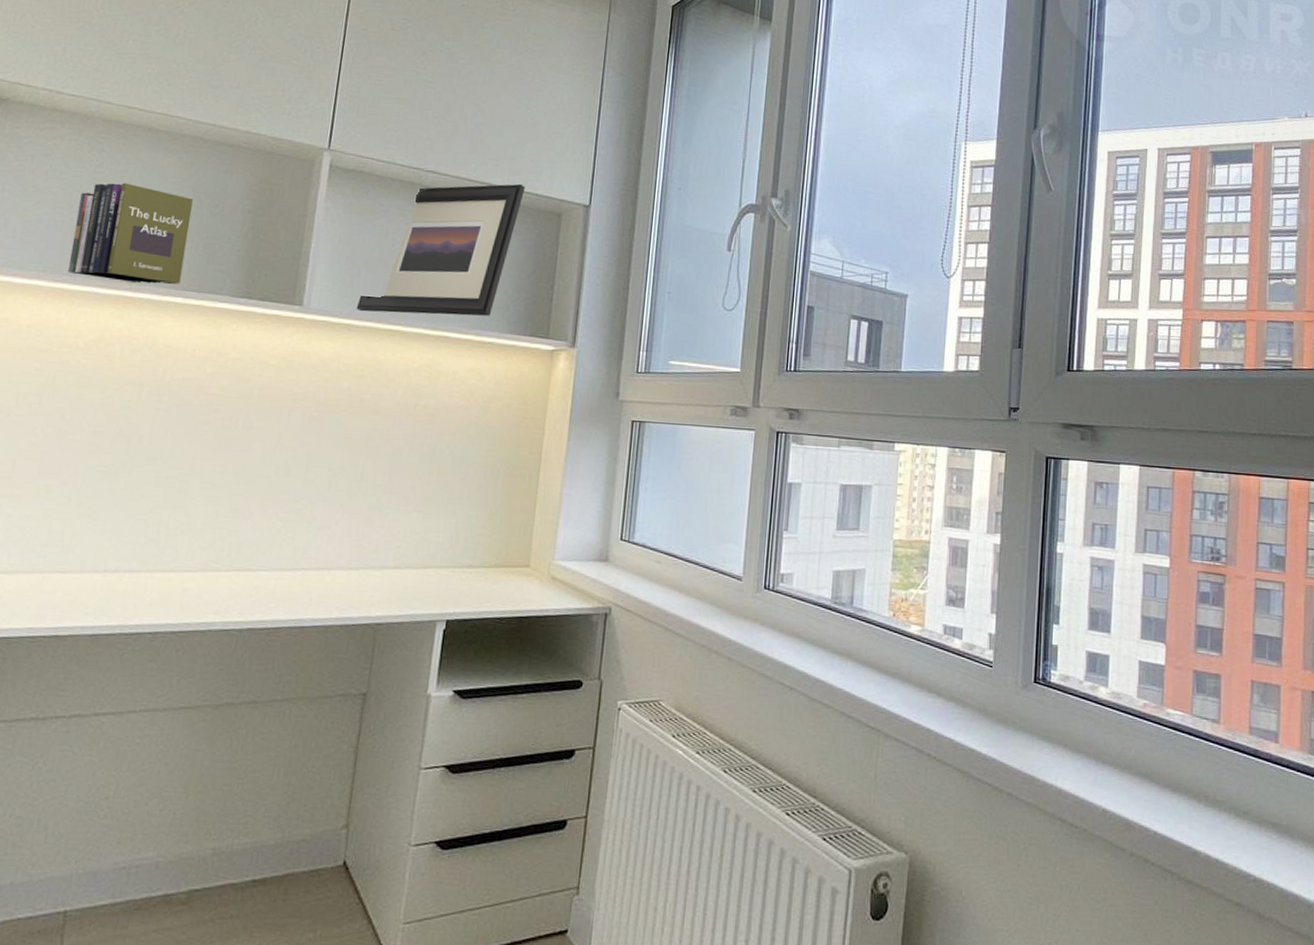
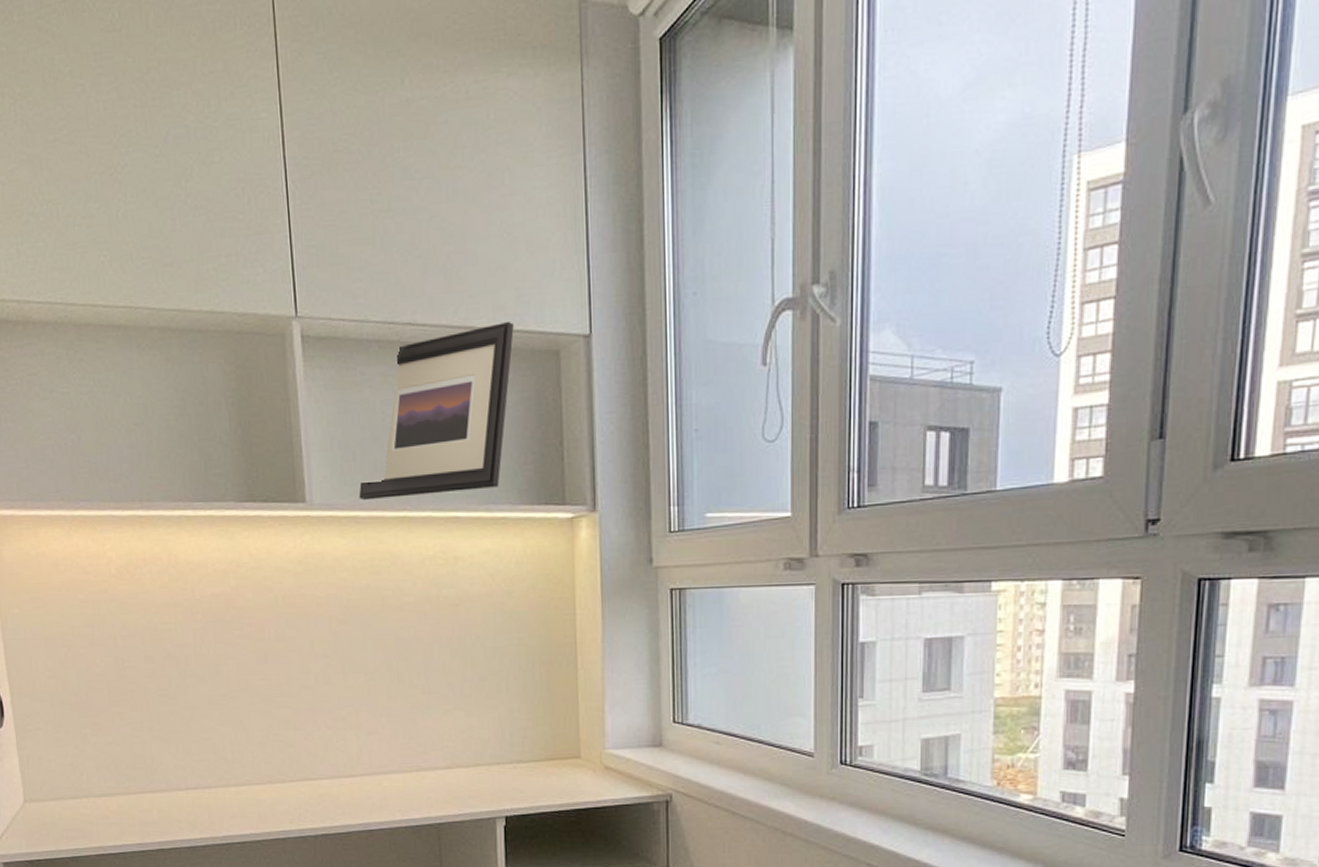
books: present [68,182,193,284] -> none [74,392,186,501]

